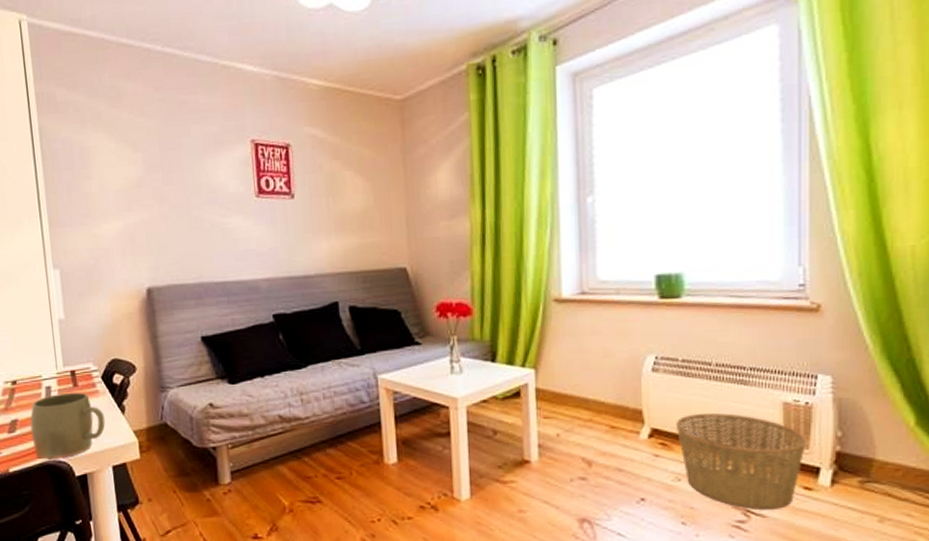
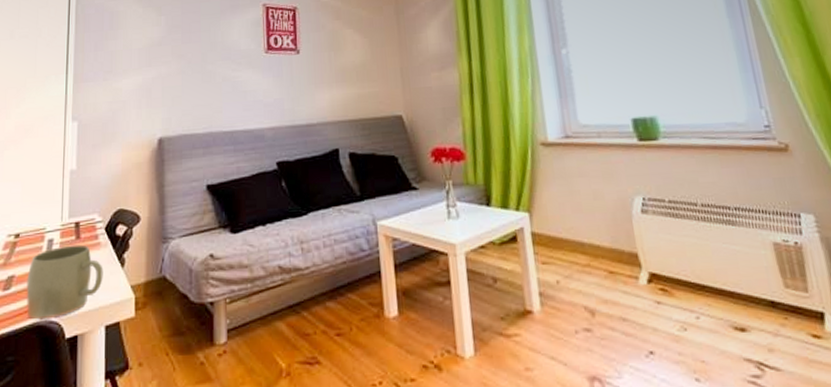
basket: present [675,413,807,509] -> none [672,255,805,362]

